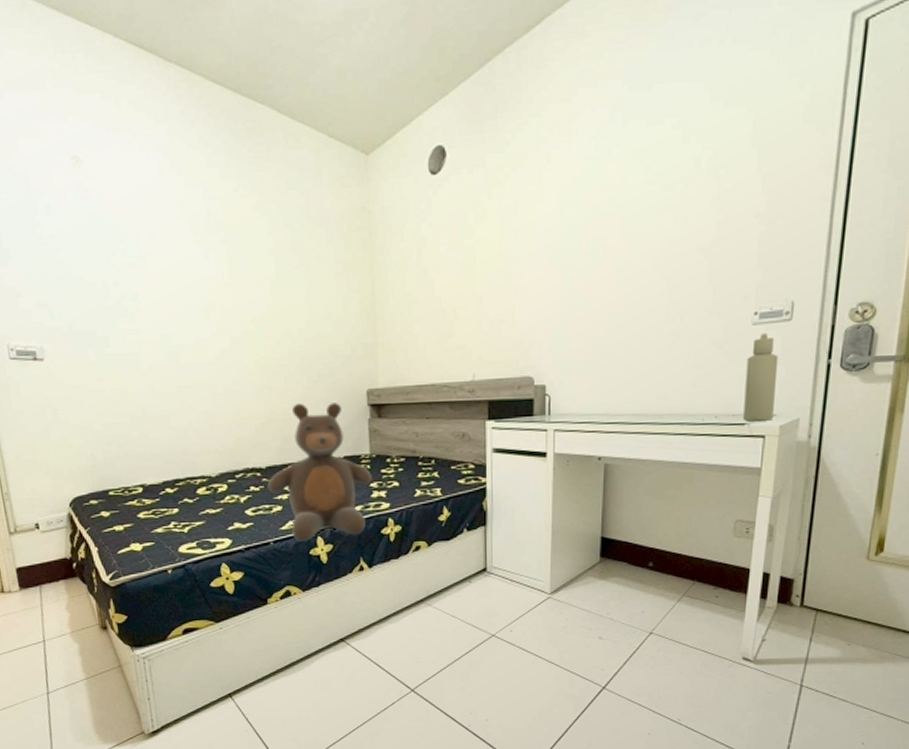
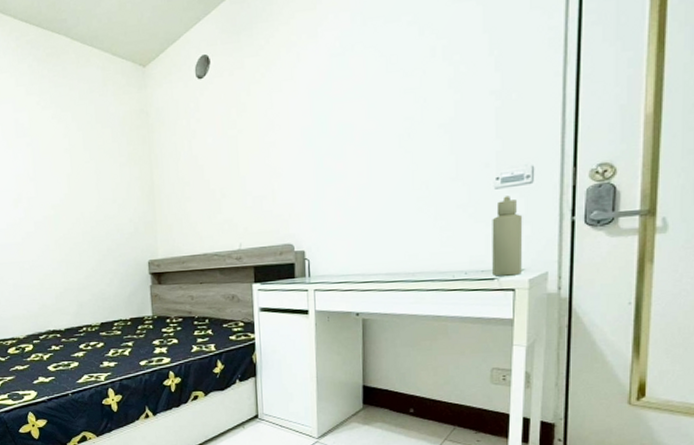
teddy bear: present [267,402,372,542] -> none [66,272,154,393]

